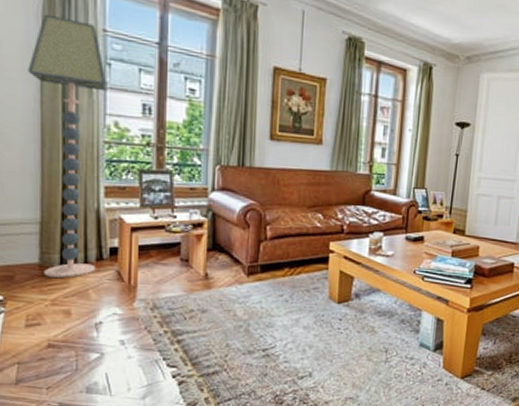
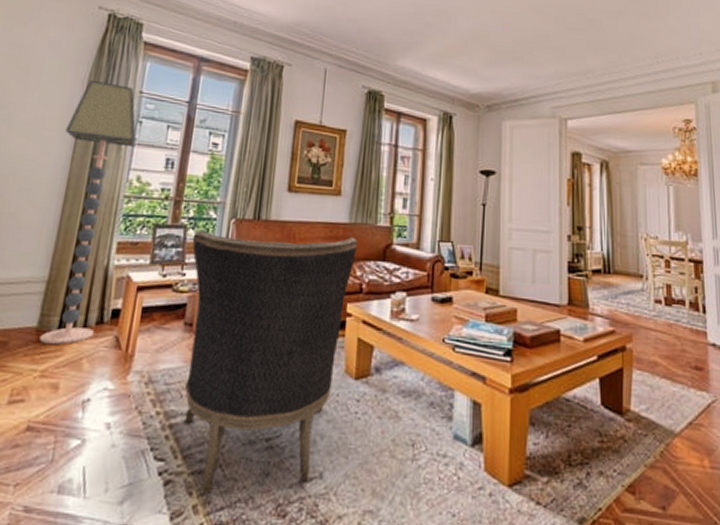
armchair: none [179,176,339,389] -> present [184,231,358,493]

